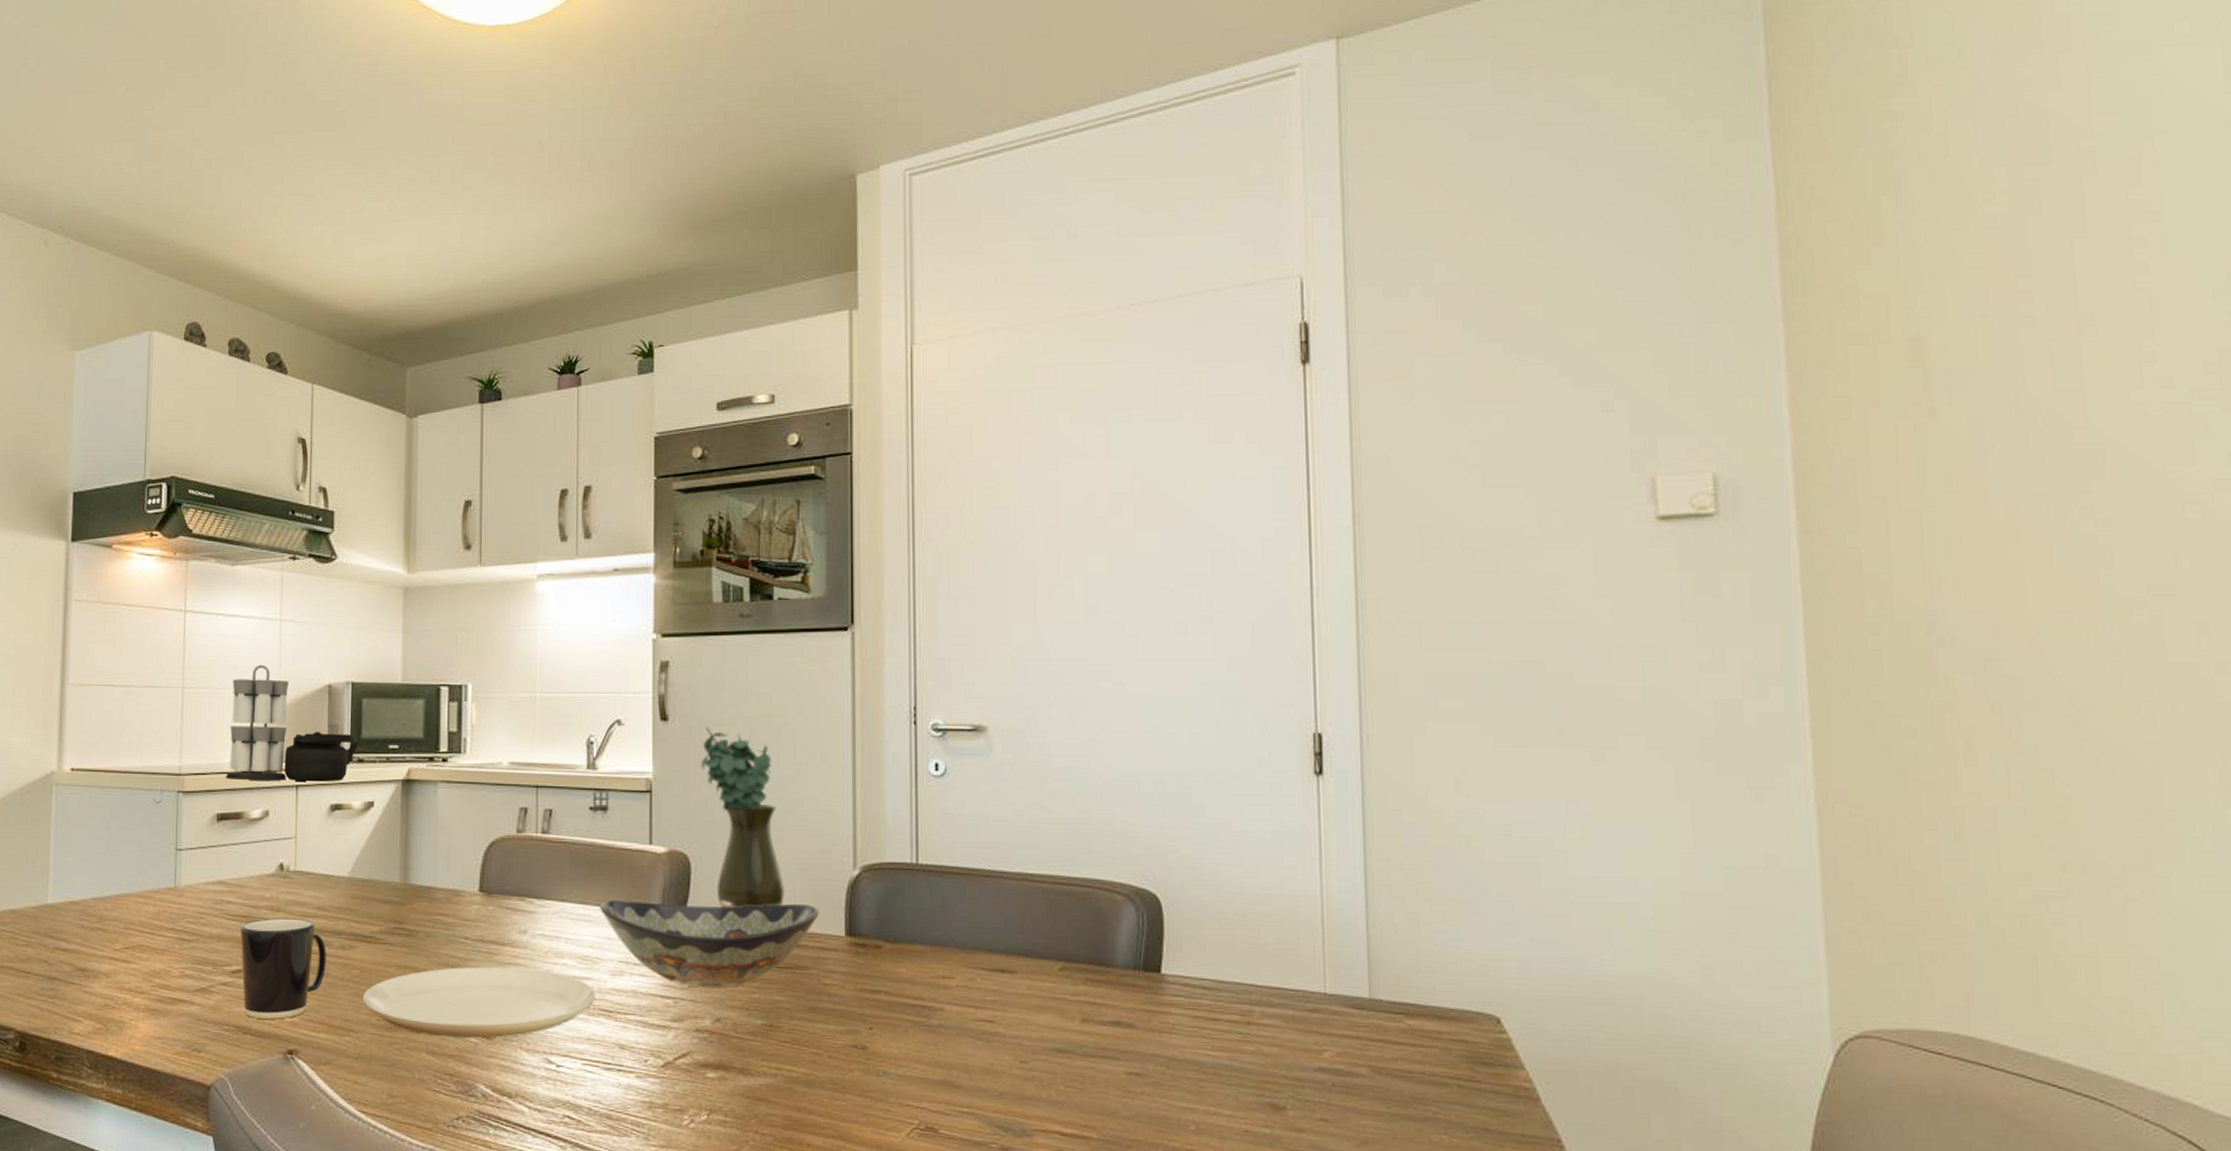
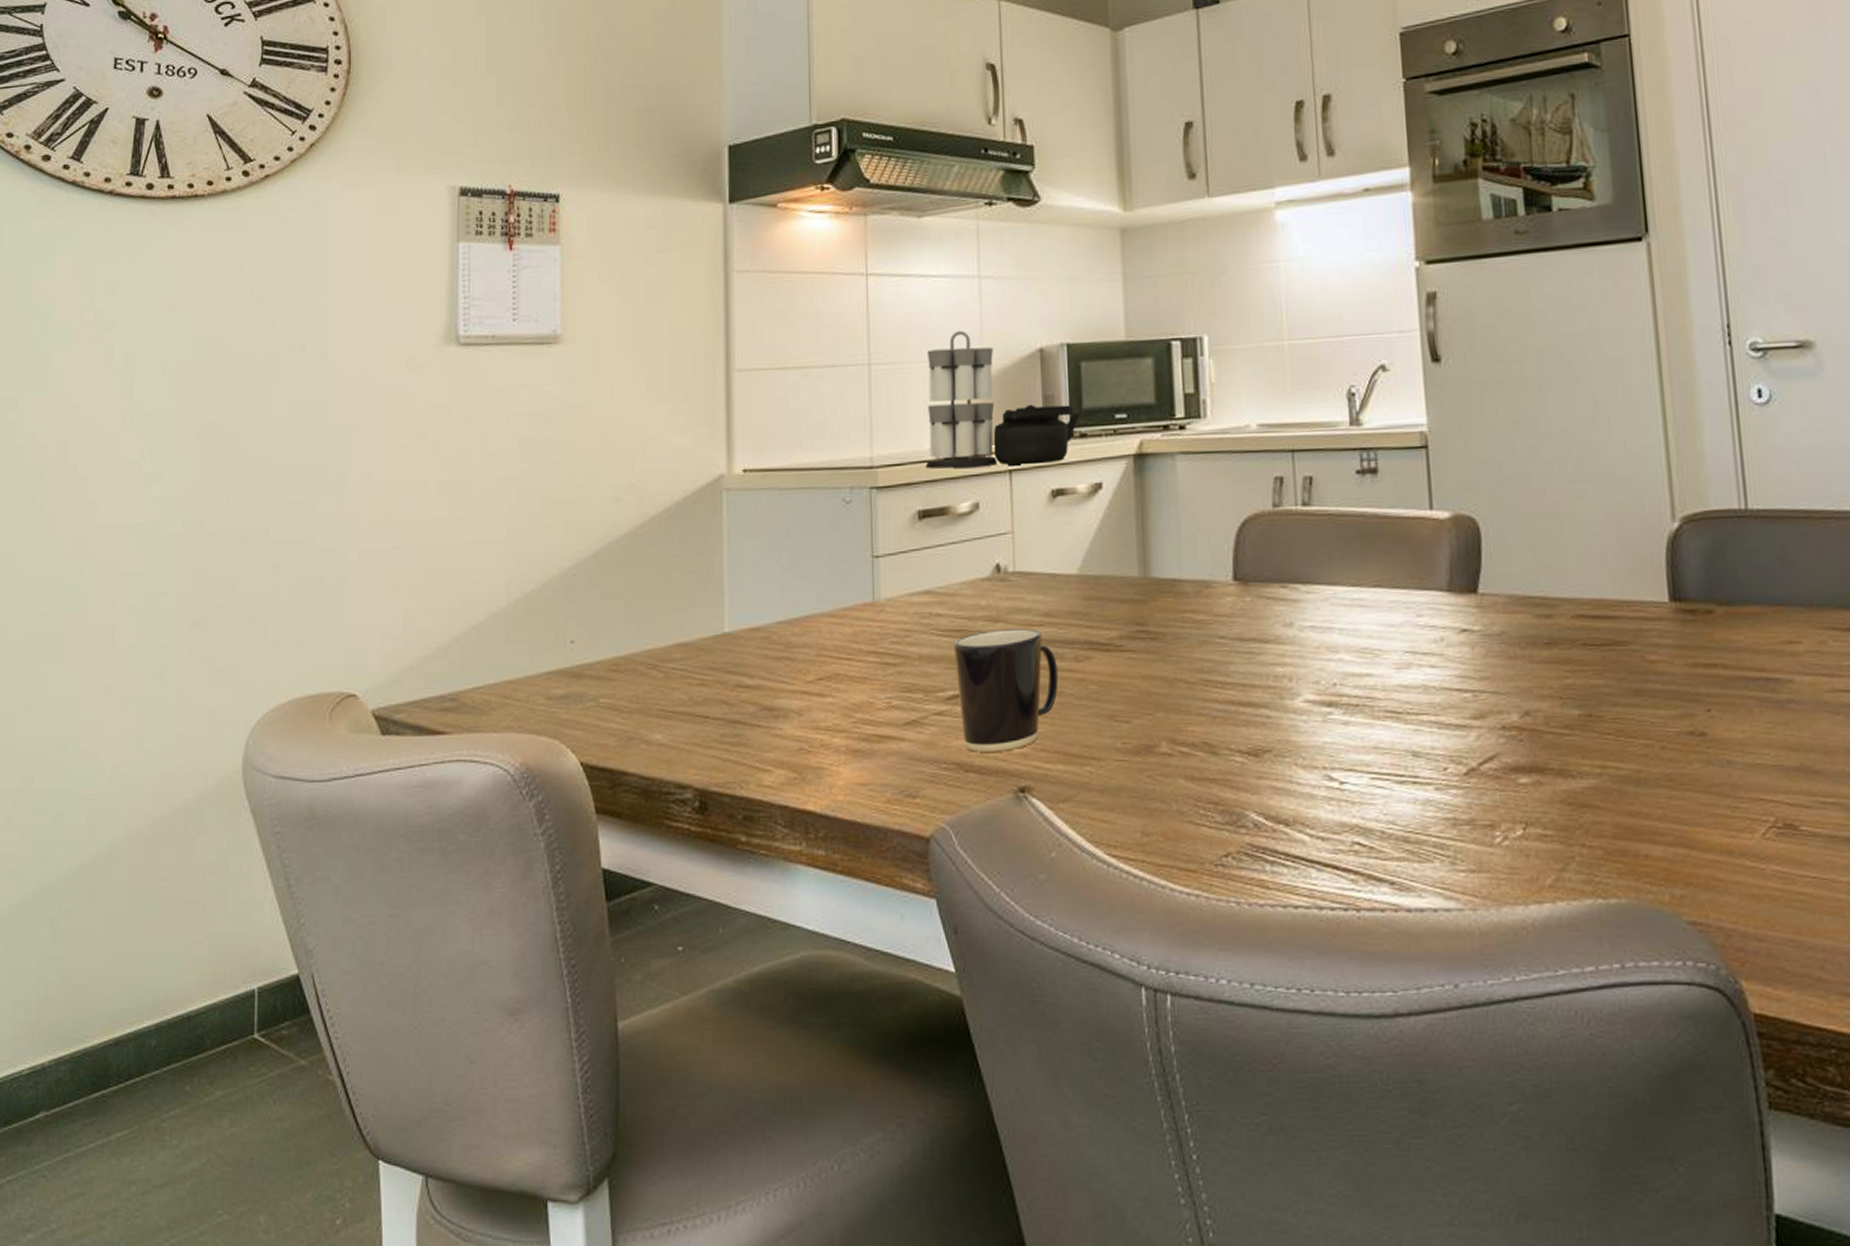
plate: present [362,966,596,1038] -> none [1103,668,1381,758]
decorative bowl: present [598,899,819,989] -> none [1375,568,1636,677]
vase: present [700,726,784,909] -> none [1482,365,1594,579]

